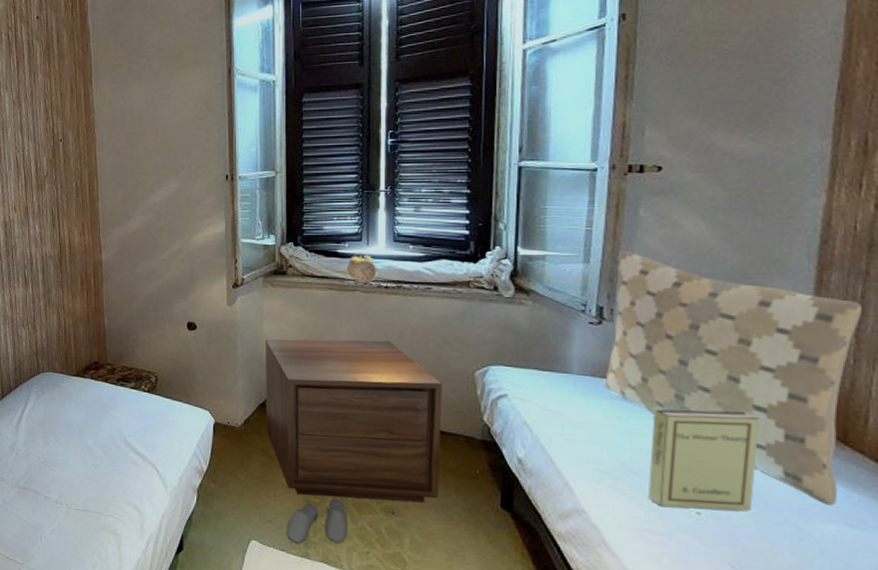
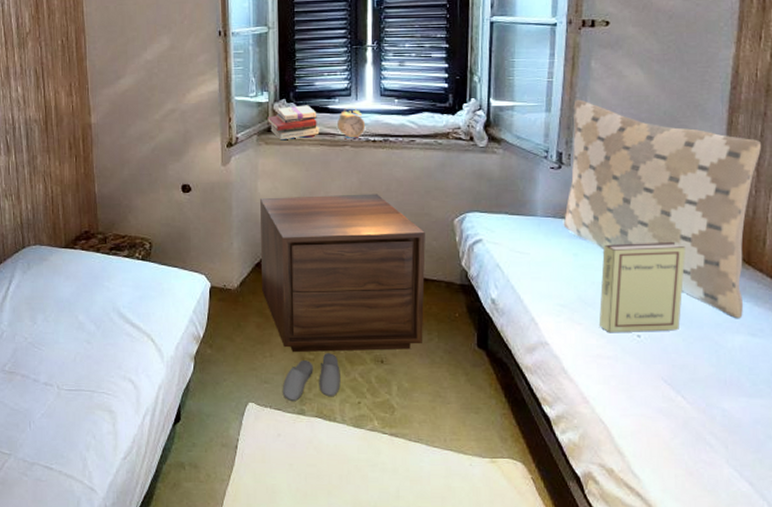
books: none [274,249,328,283] -> present [267,105,320,141]

